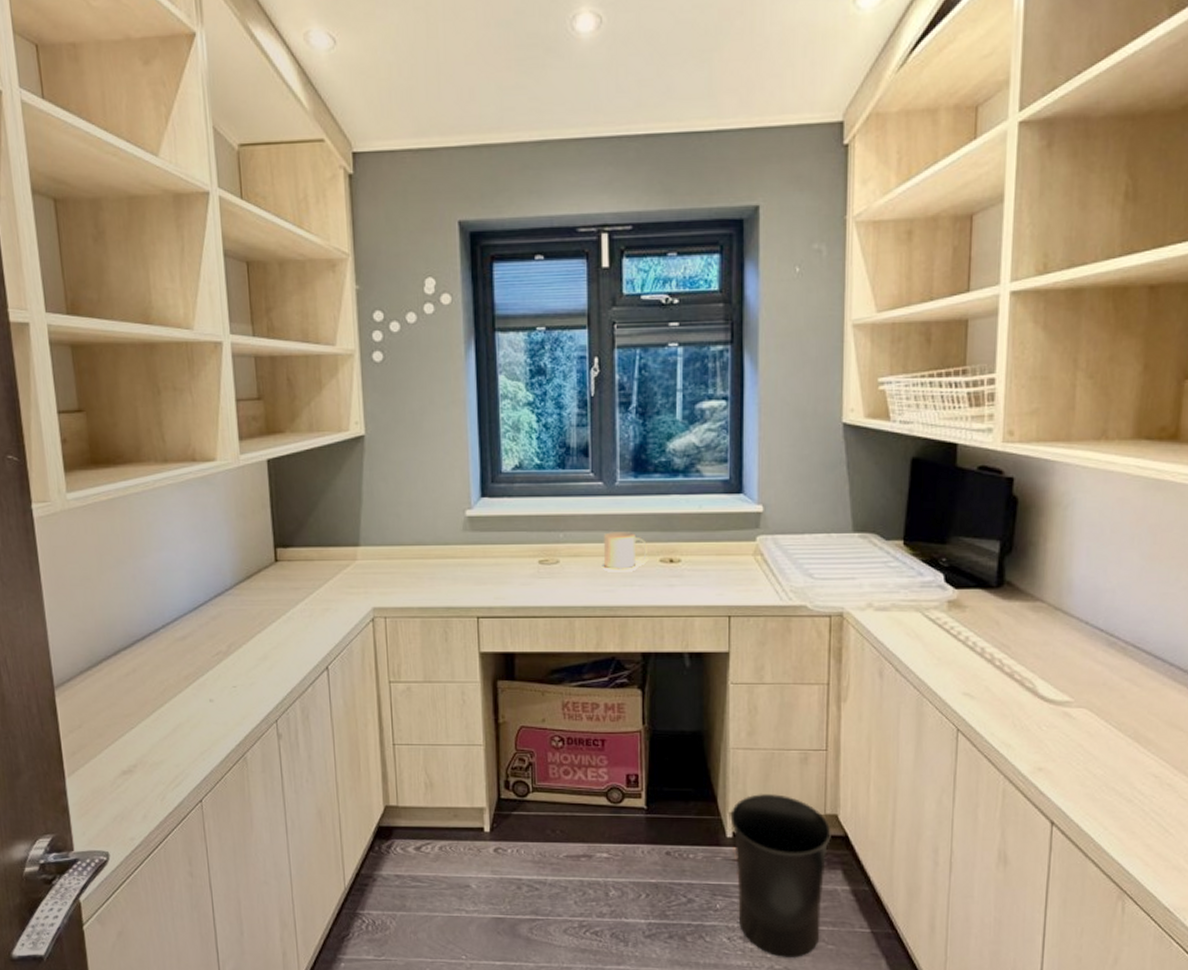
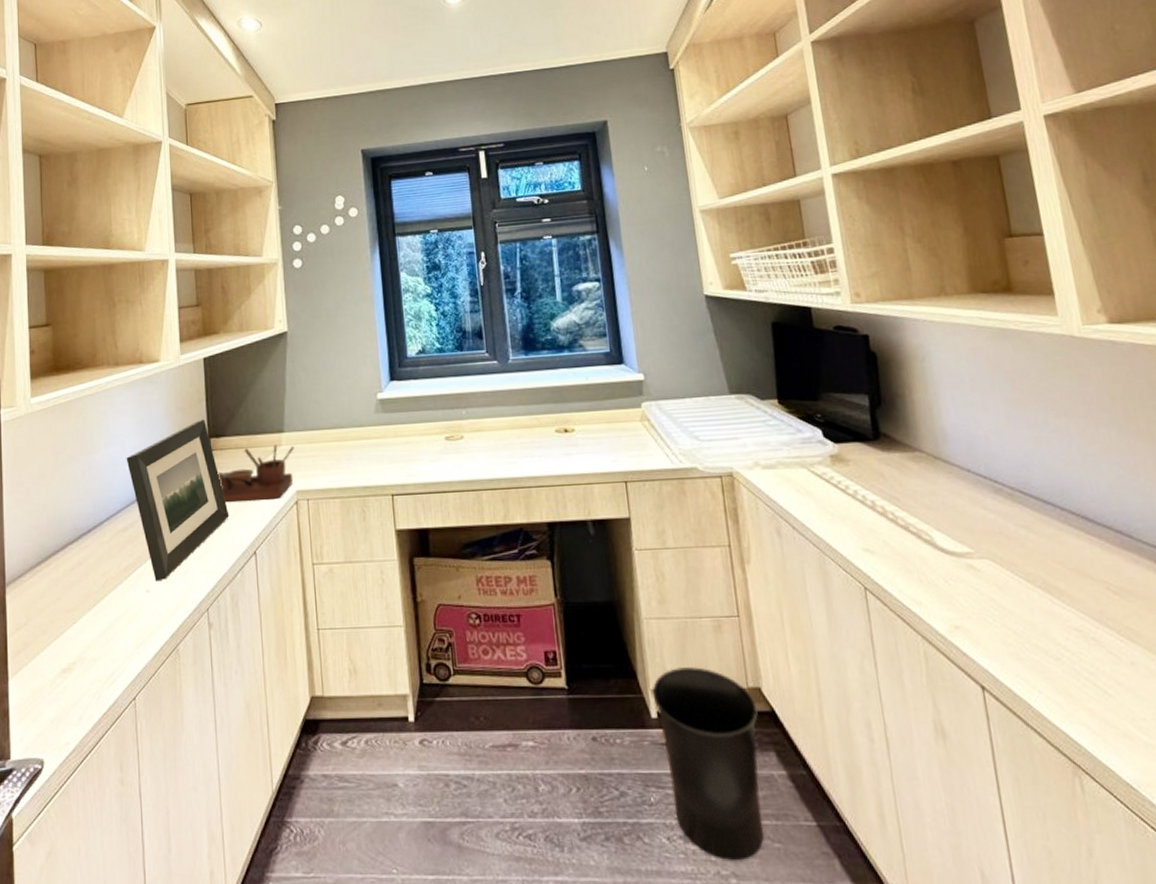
picture frame: none [181,528,299,692] -> present [126,419,230,582]
desk organizer: none [285,559,371,617] -> present [217,445,294,502]
mug: present [603,532,647,571] -> none [501,405,544,443]

